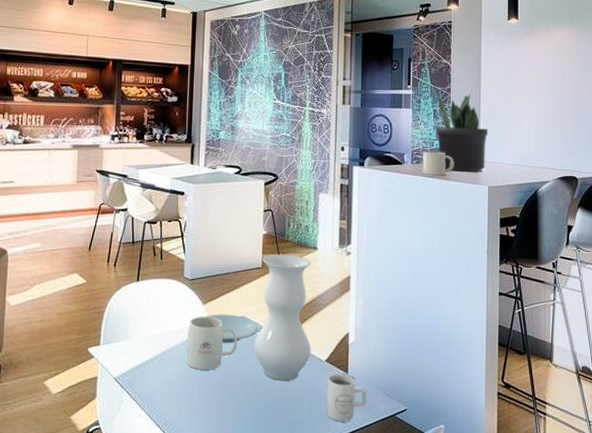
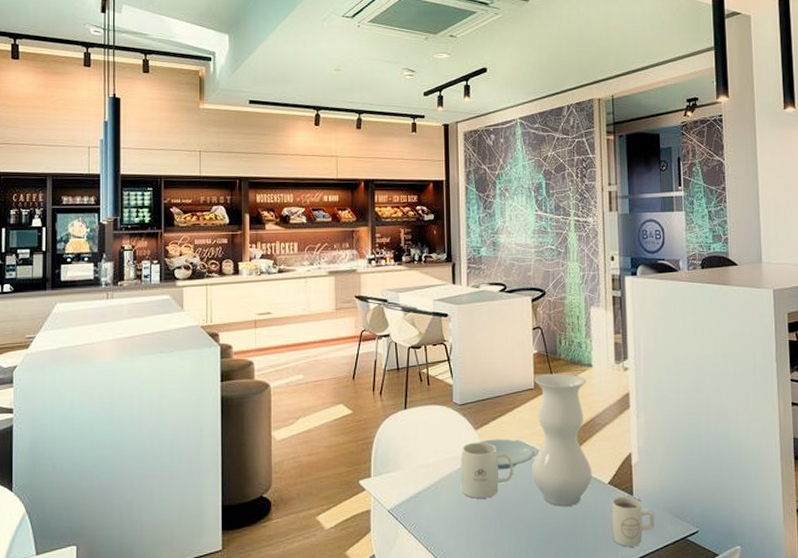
mug: present [422,151,454,176] -> none [699,255,735,281]
planter: present [436,91,489,172] -> none [711,191,770,276]

